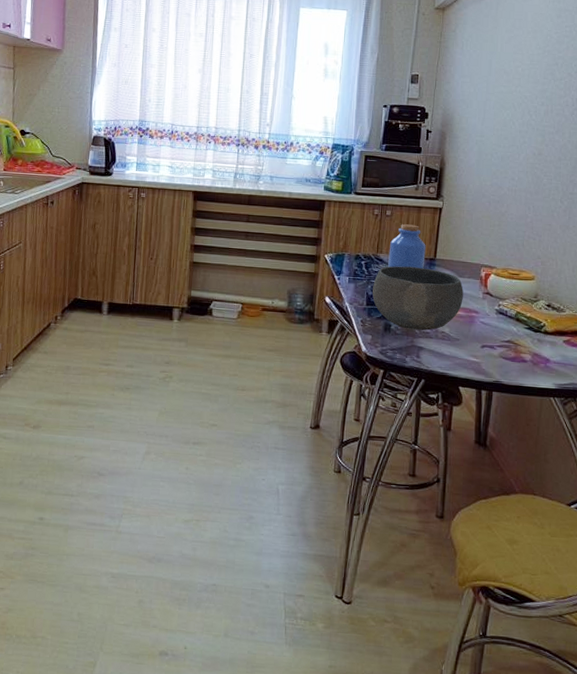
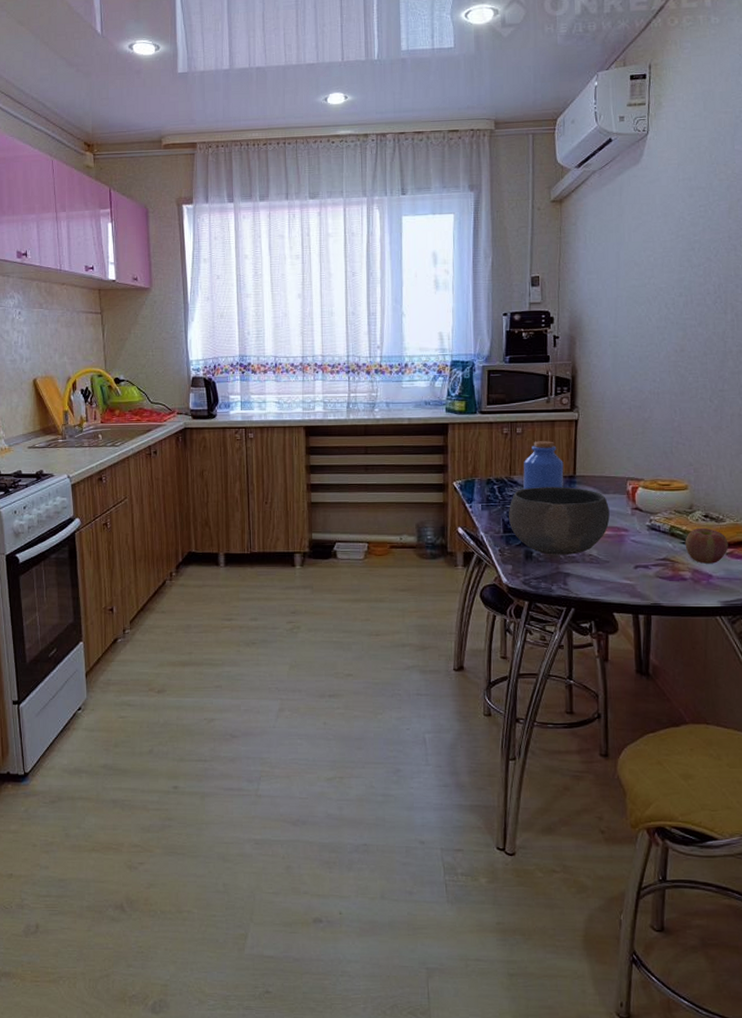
apple: none [528,315,566,349] -> present [685,527,729,564]

